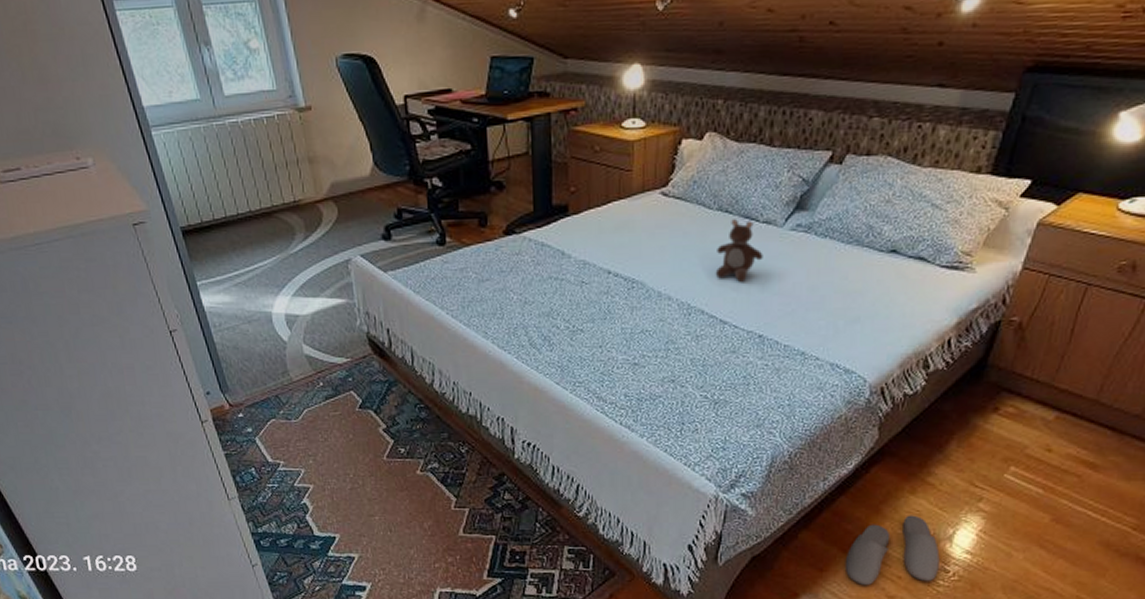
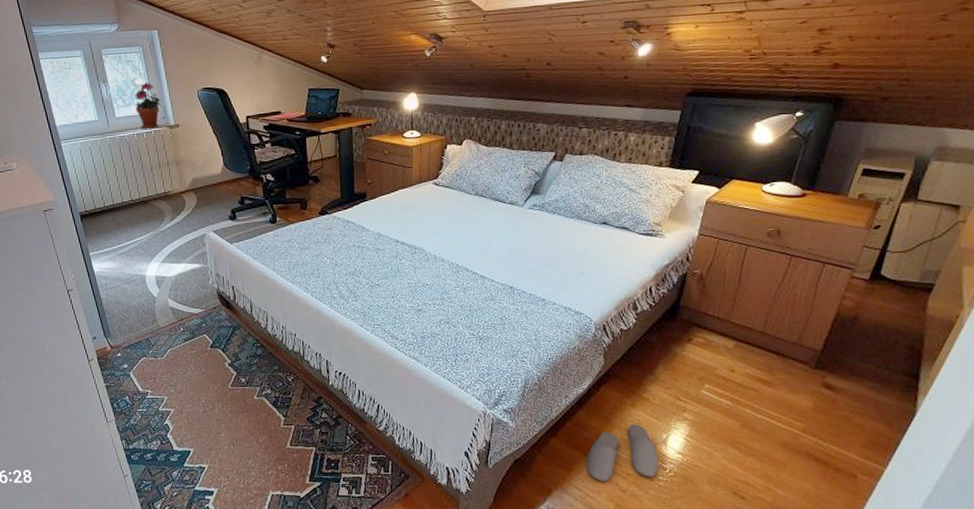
potted plant: none [249,46,286,113] -> present [135,83,161,129]
teddy bear: present [715,219,763,282] -> none [475,201,510,247]

